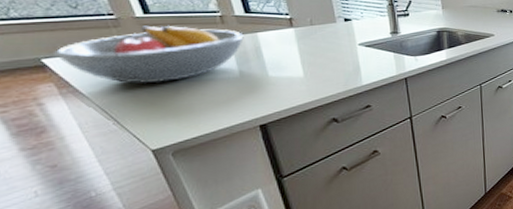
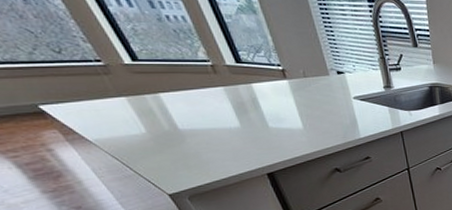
fruit bowl: present [52,25,244,84] -> none [48,73,239,133]

